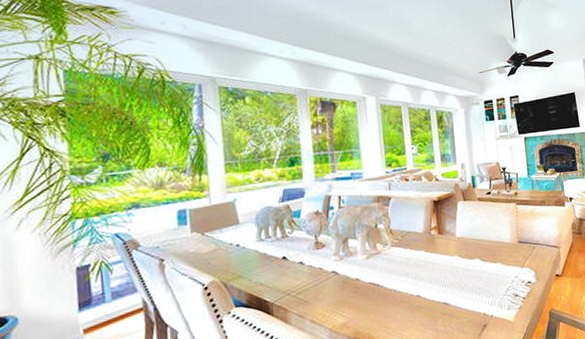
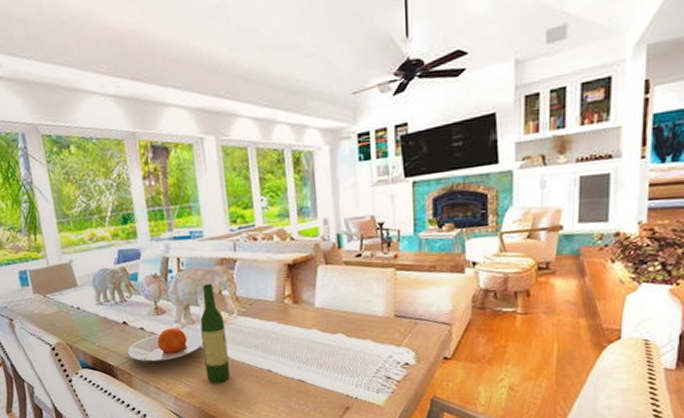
plate: none [285,260,360,296] -> present [127,327,204,362]
wine bottle: none [357,217,384,312] -> present [200,282,231,383]

